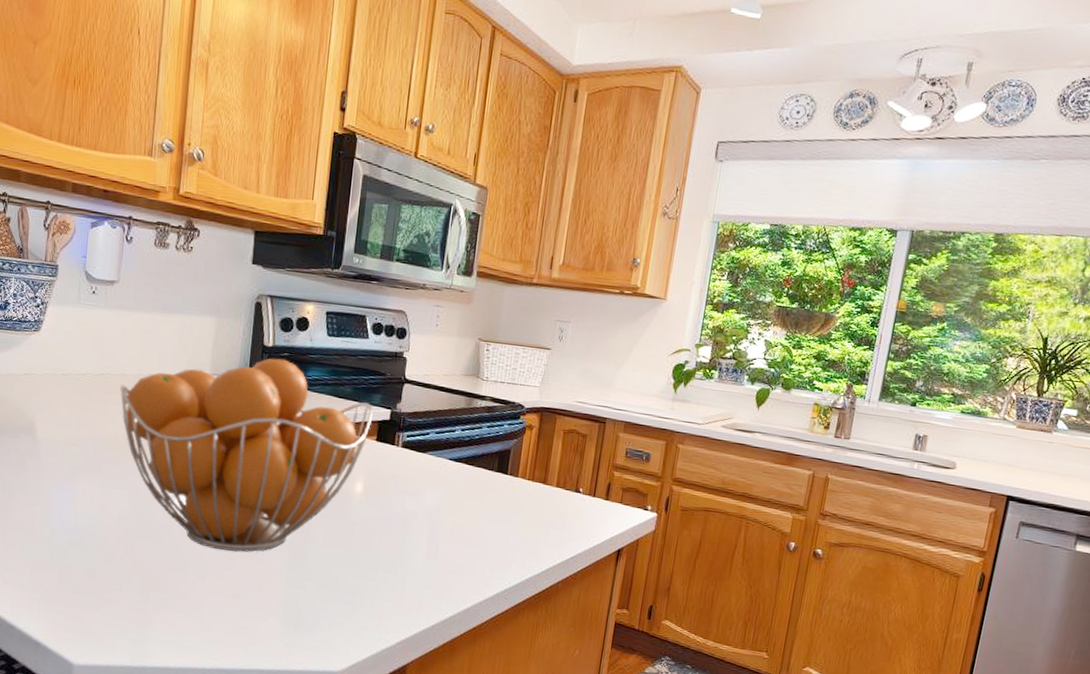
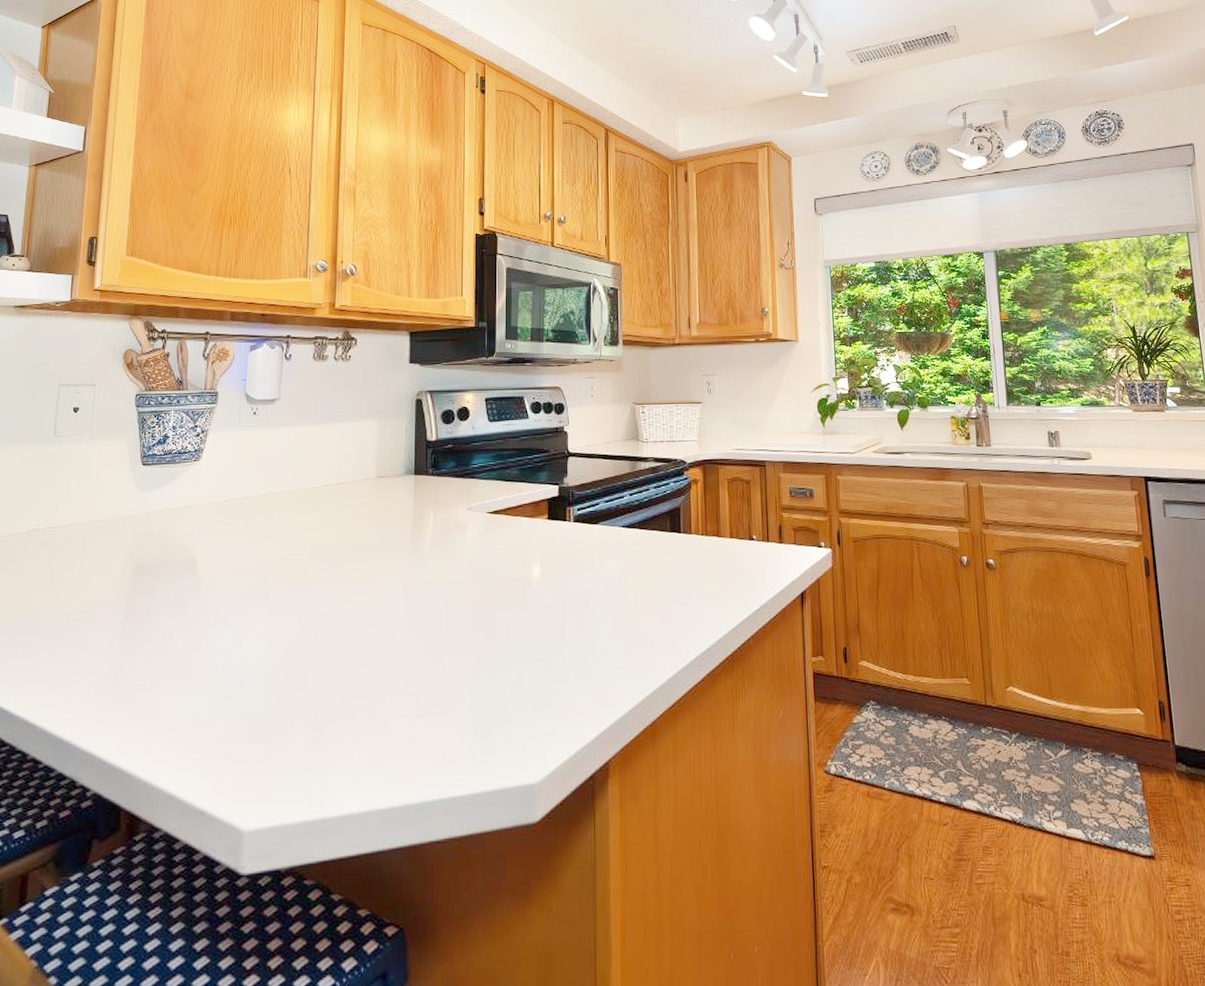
fruit basket: present [120,357,374,552] -> none [285,451,542,664]

